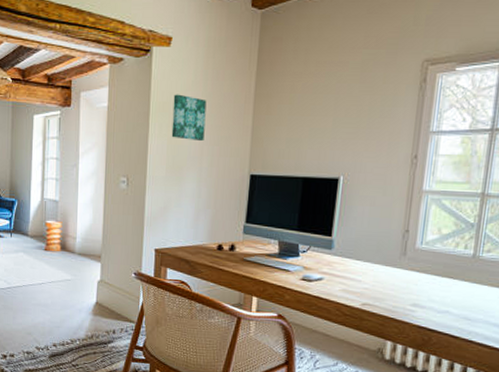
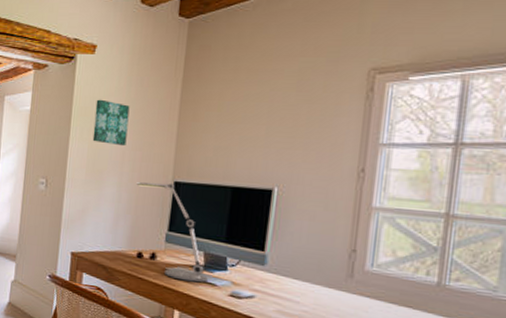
desk lamp: none [215,176,282,270] -> present [136,181,208,283]

